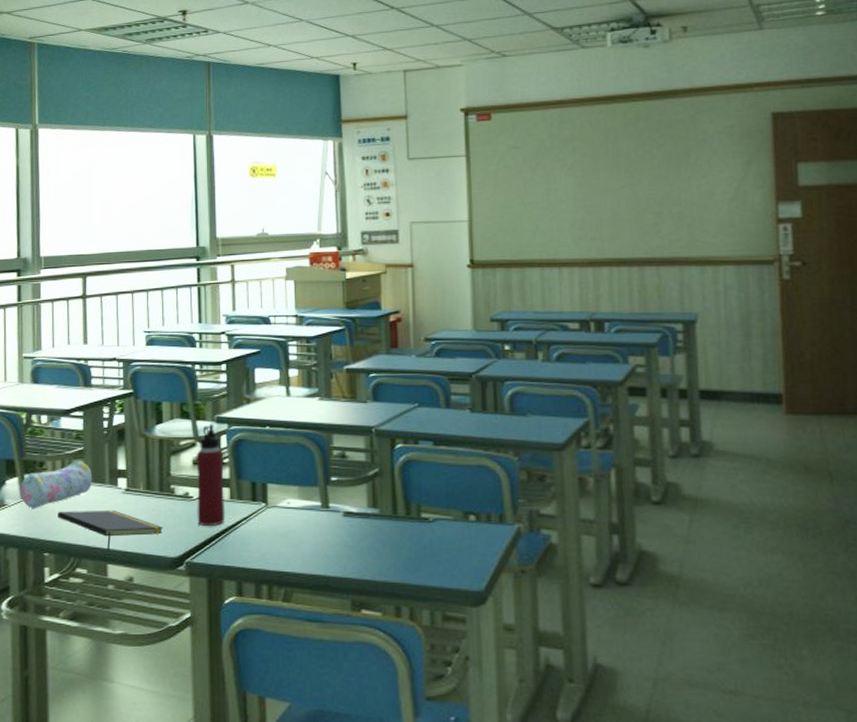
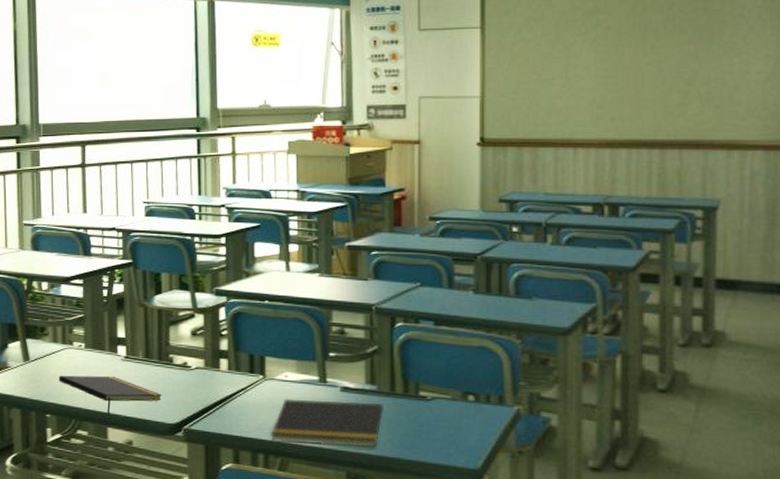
pencil case: present [20,461,93,509] -> none [22,327,93,373]
water bottle: present [196,423,225,527] -> none [195,295,223,396]
notepad: none [273,526,387,574] -> present [270,398,383,447]

